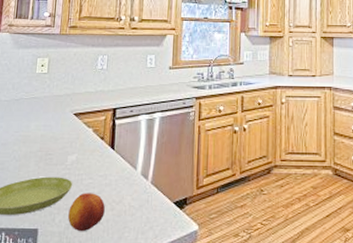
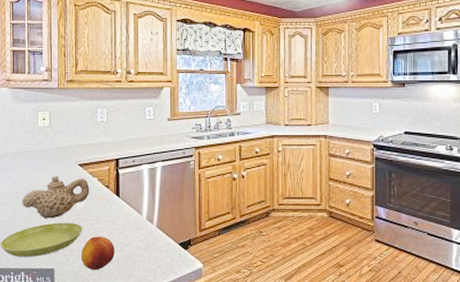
teapot: none [10,126,84,172] -> present [21,176,90,219]

